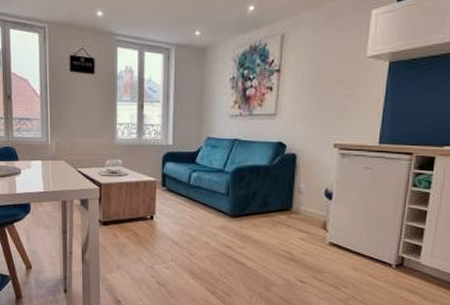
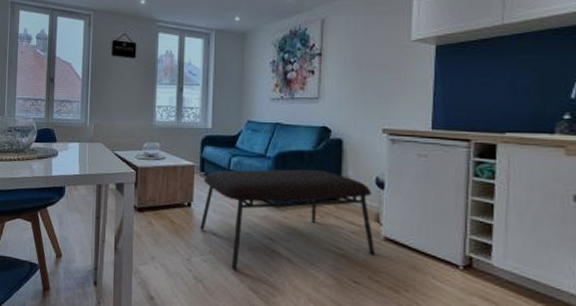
coffee table: none [162,183,321,274] -> present [200,169,375,270]

